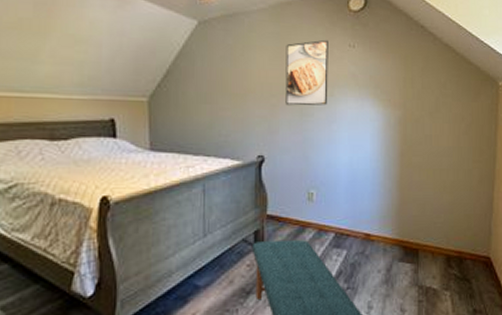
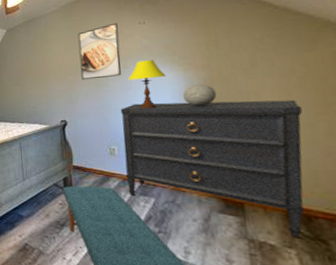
dresser: none [321,140,465,279] -> present [120,100,305,237]
table lamp: none [332,90,368,146] -> present [127,60,166,108]
decorative sphere: none [380,124,408,147] -> present [182,84,217,106]

